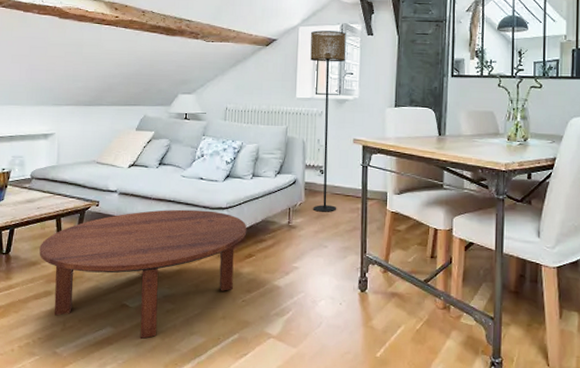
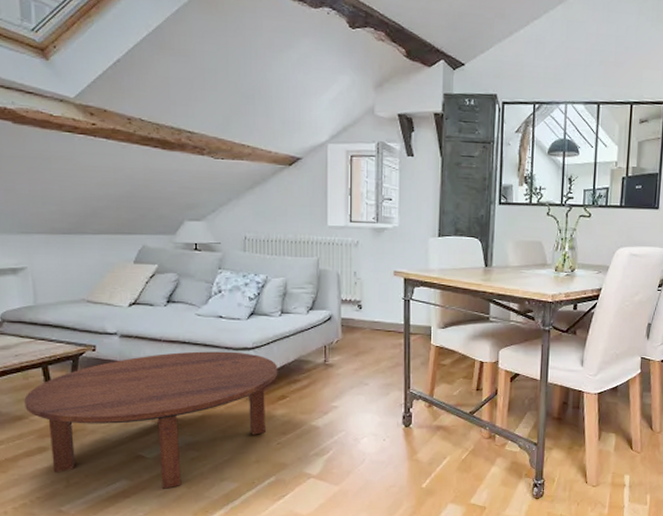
floor lamp: present [310,30,346,212] -> none [341,149,383,349]

